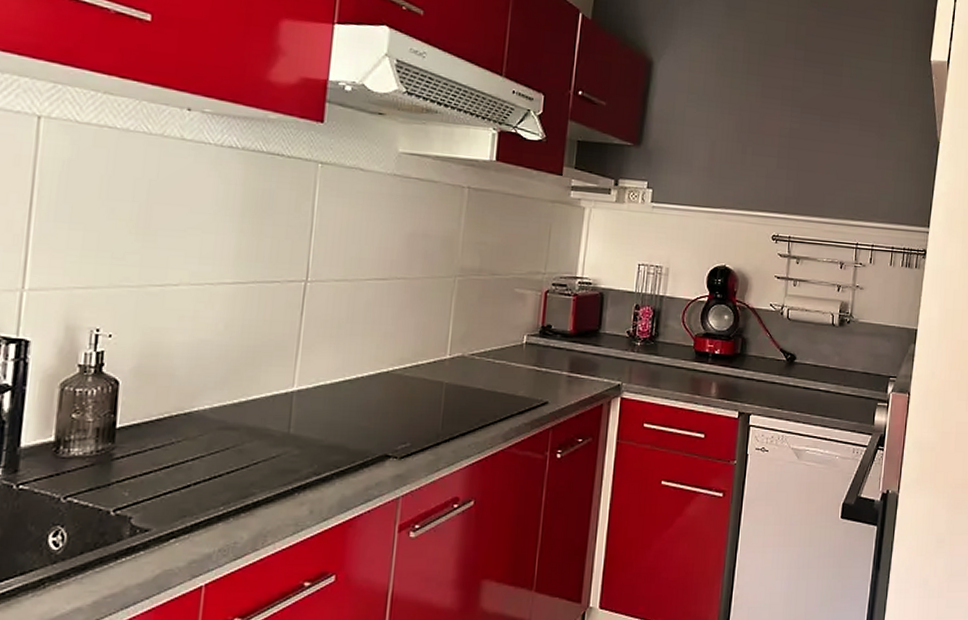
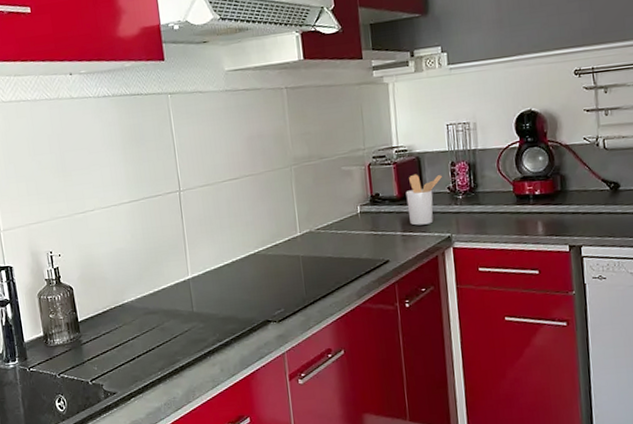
utensil holder: none [579,311,623,368] -> present [405,174,442,226]

